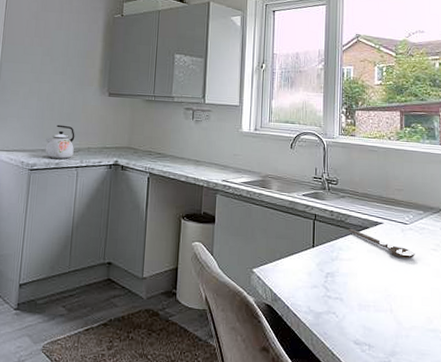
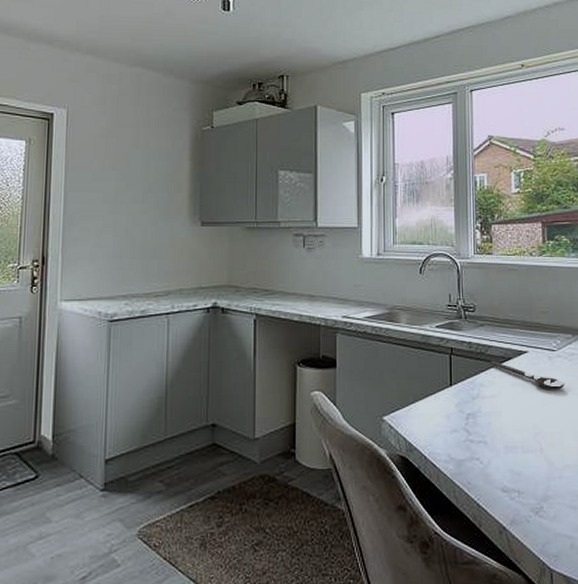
kettle: present [45,124,75,159] -> none [127,264,163,305]

